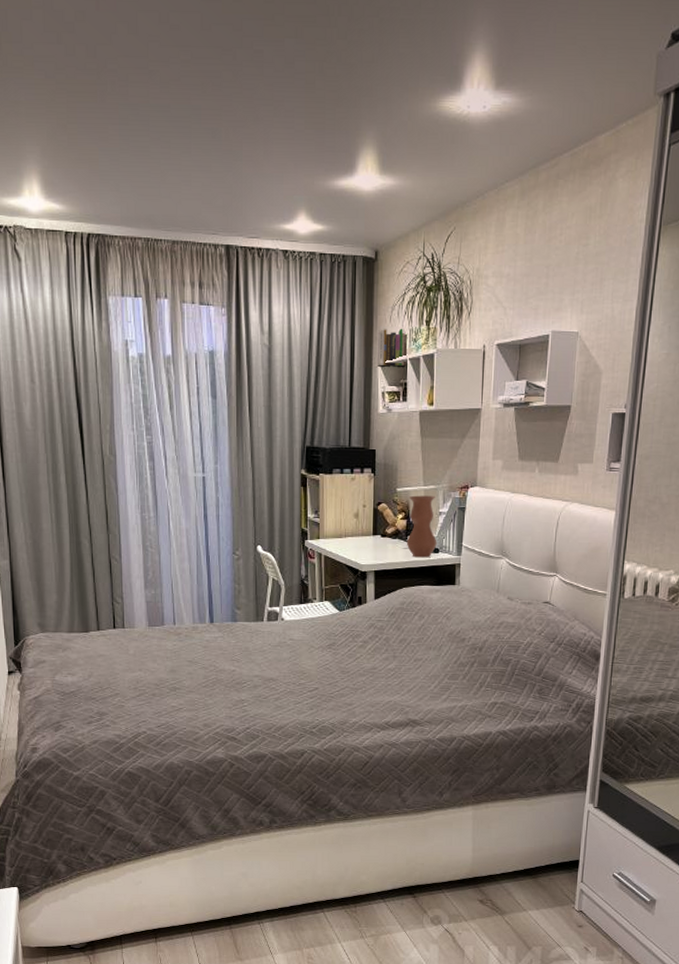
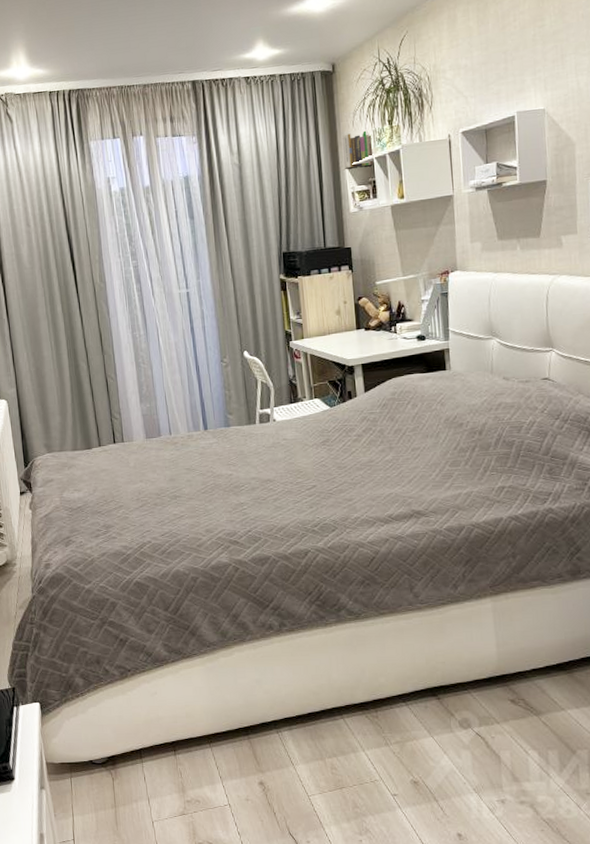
vase: present [406,495,437,558] -> none [389,284,423,347]

